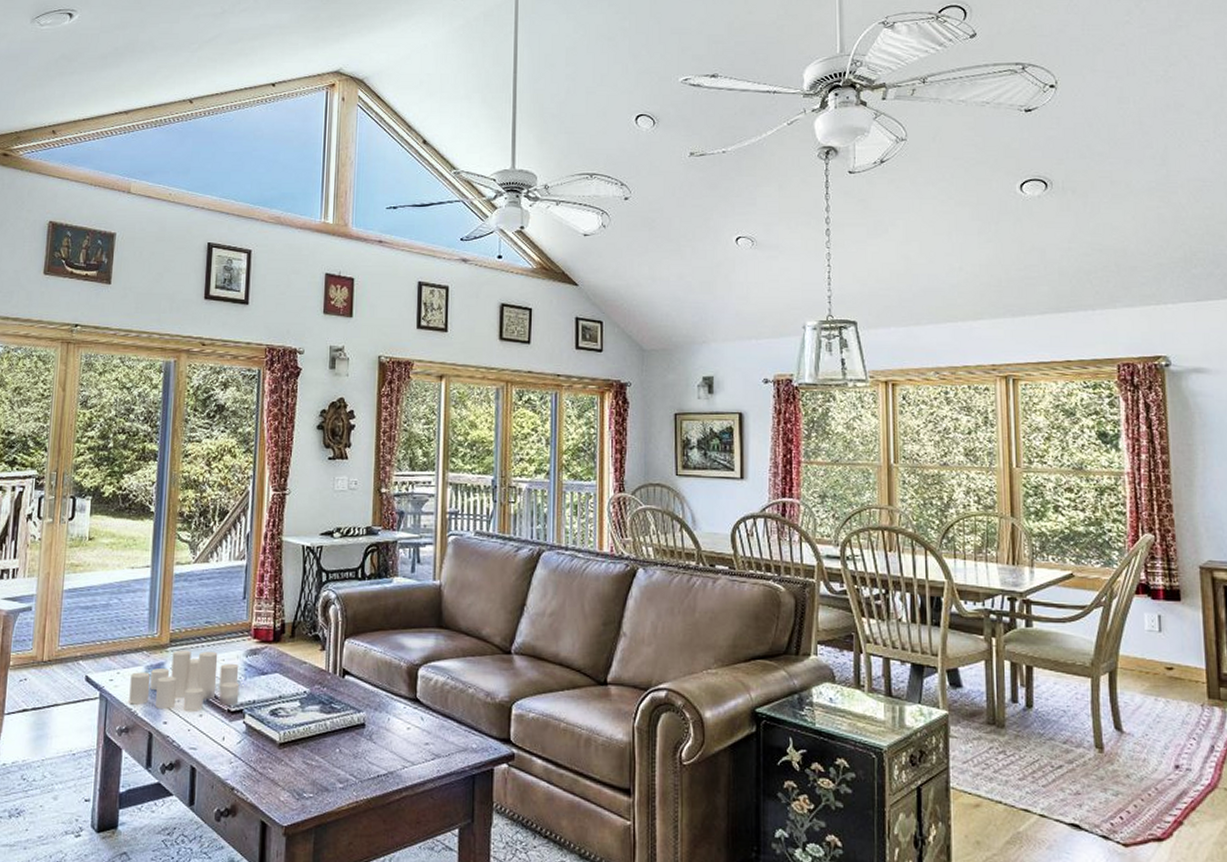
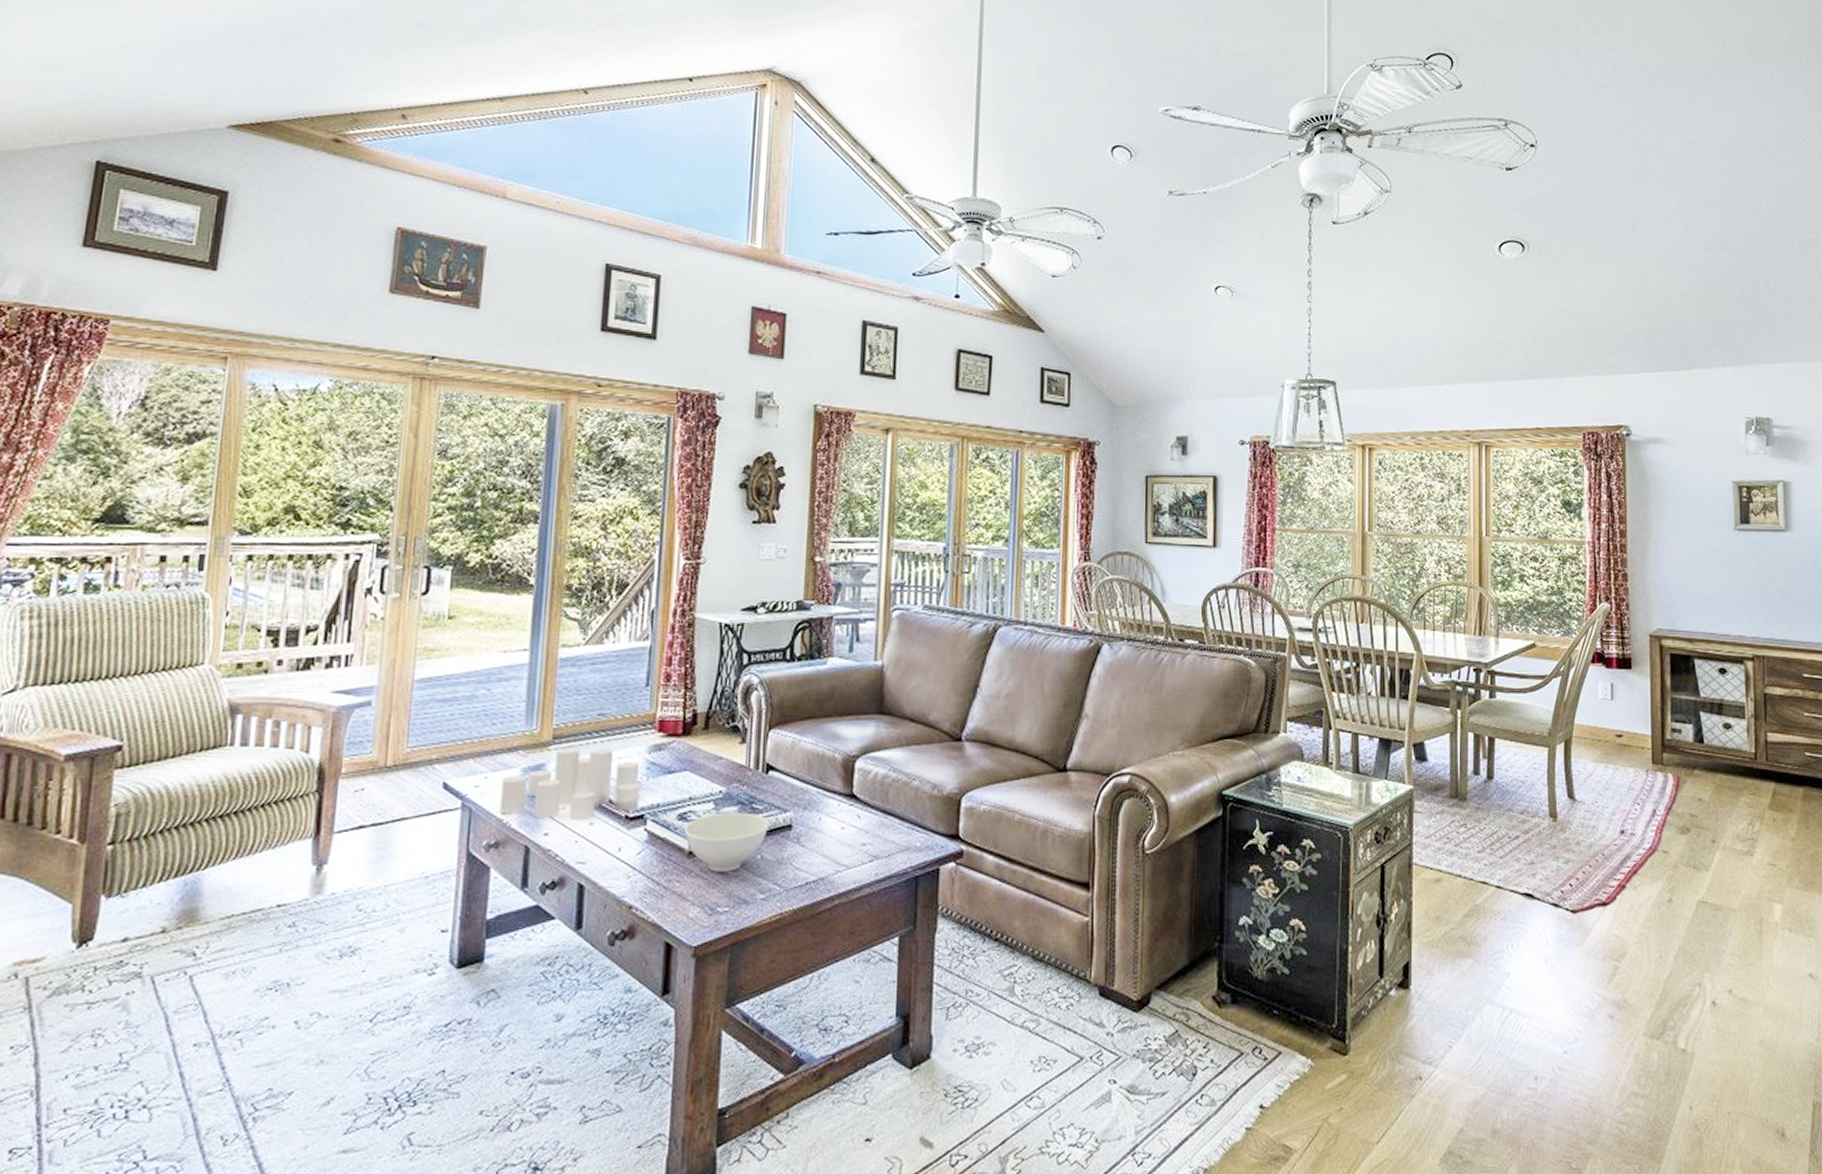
bowl: none [276,710,346,763] -> present [684,812,770,872]

